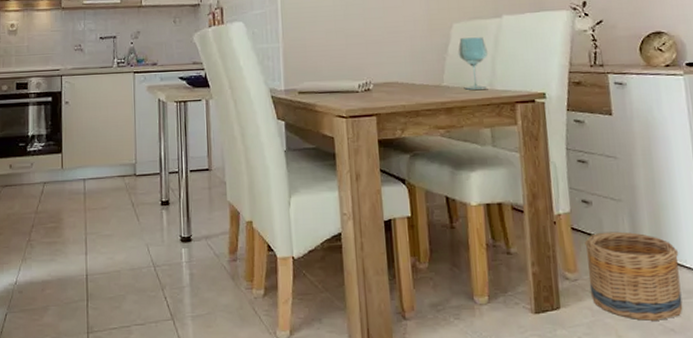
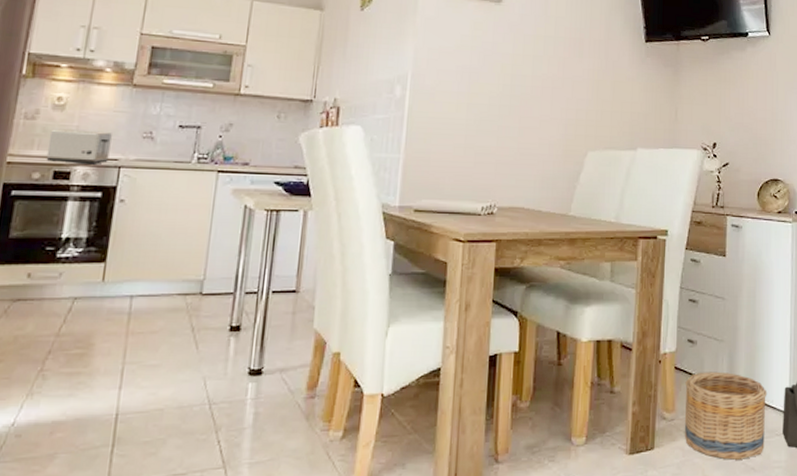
toaster: none [9,48,53,76] -> present [46,129,112,164]
wine glass: present [458,37,488,90] -> none [589,167,618,222]

